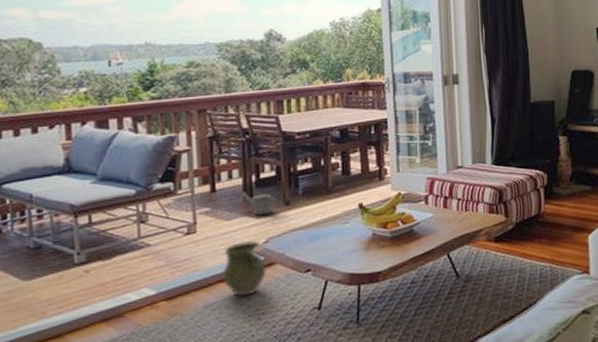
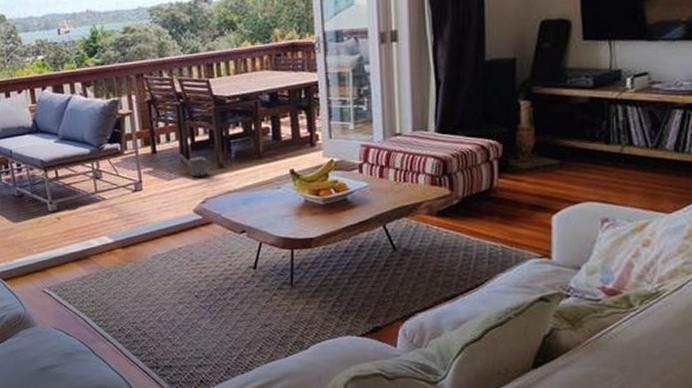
ceramic jug: present [223,241,266,298] -> none [167,201,205,252]

